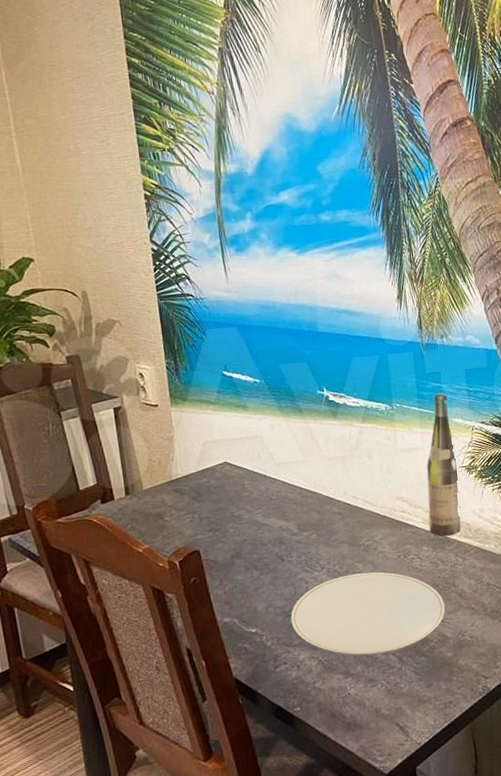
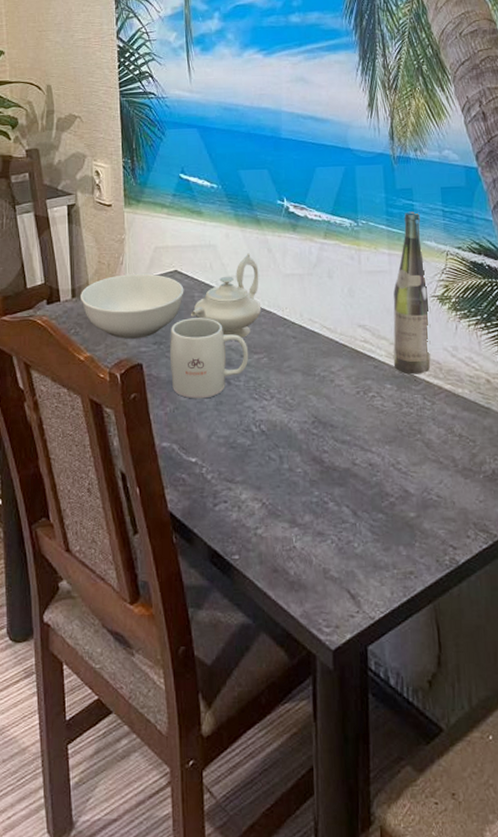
bowl: none [134,467,235,530] -> present [81,273,184,340]
mug: none [224,503,299,577] -> present [169,318,249,399]
teapot: none [242,441,309,519] -> present [190,253,262,339]
plate: present [290,572,446,656] -> none [234,407,409,504]

